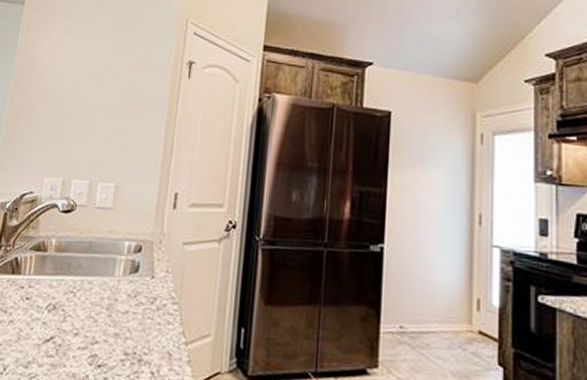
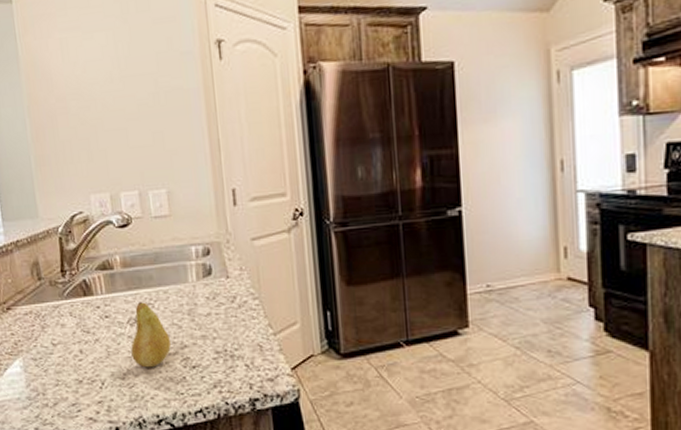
fruit: none [41,289,84,360] -> present [131,302,172,368]

